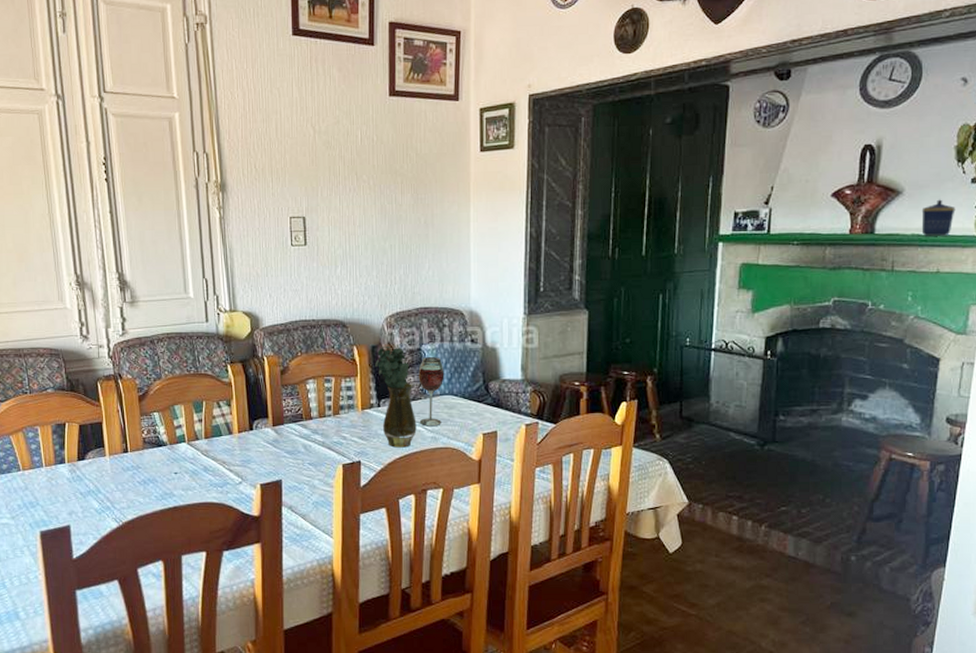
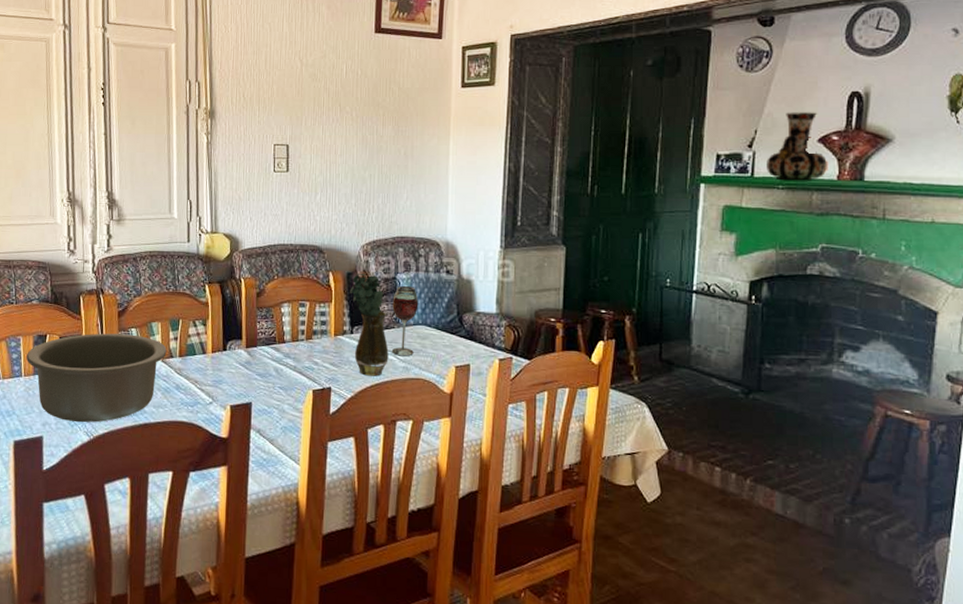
bowl: none [45,419,192,508] -> present [26,333,167,422]
decorative vase: none [782,167,840,237] -> present [767,112,827,181]
decorative jar: present [921,199,956,236] -> none [913,148,950,185]

